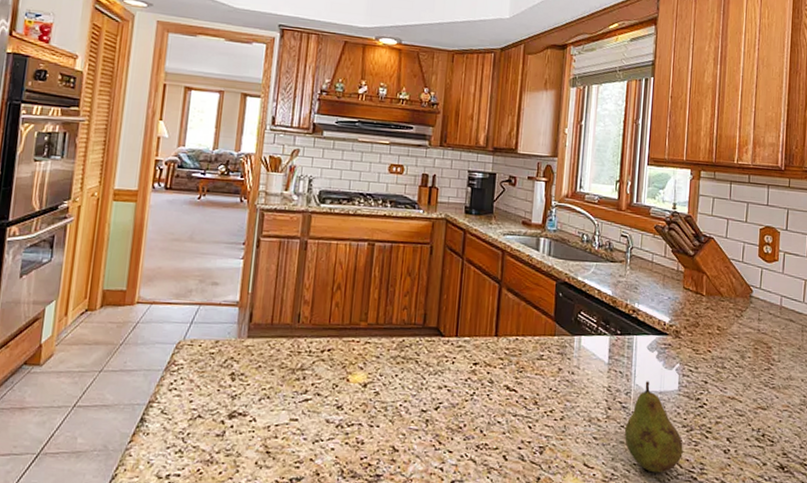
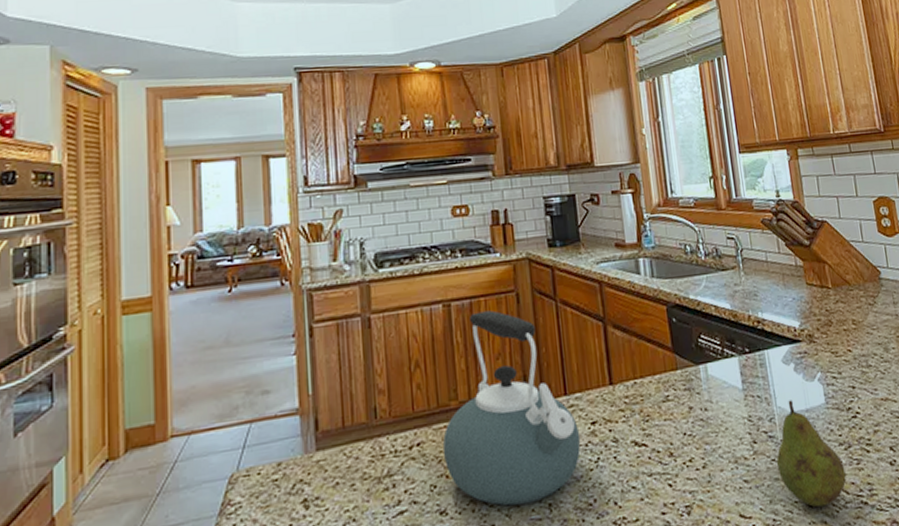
kettle: none [347,255,463,416] -> present [442,310,581,506]

